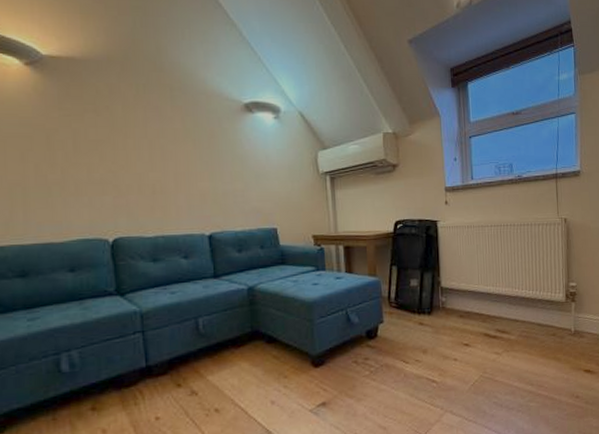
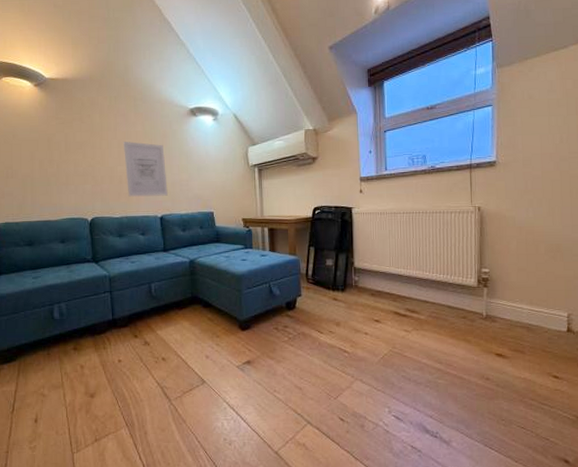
wall art: none [155,140,218,211] -> present [123,141,168,197]

